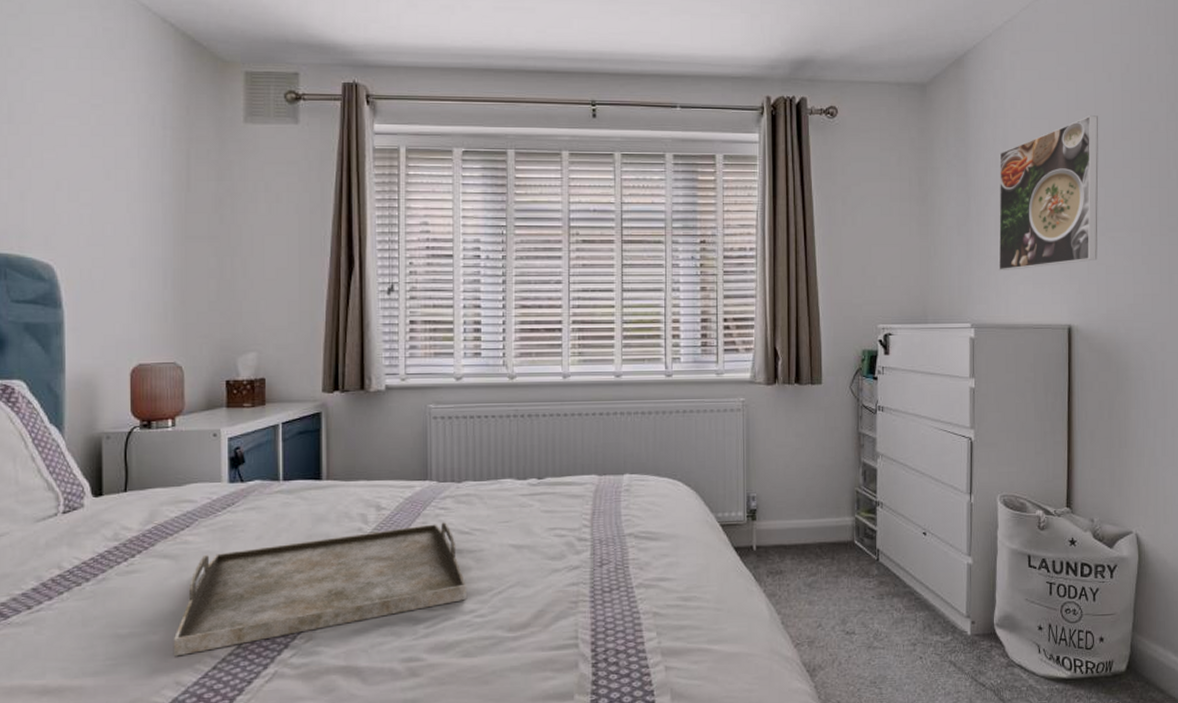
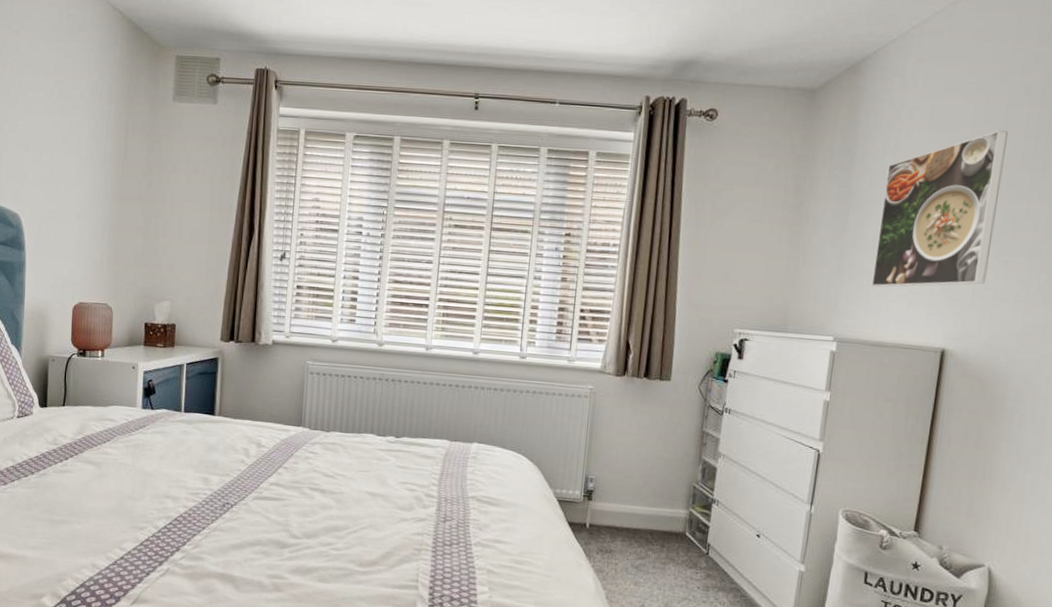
serving tray: present [173,522,466,657] -> none [92,464,327,545]

